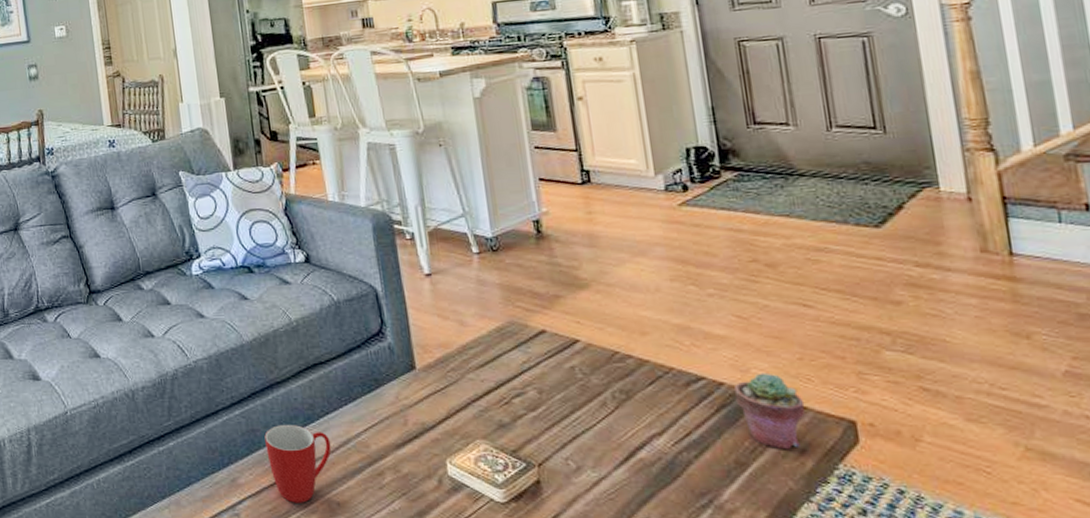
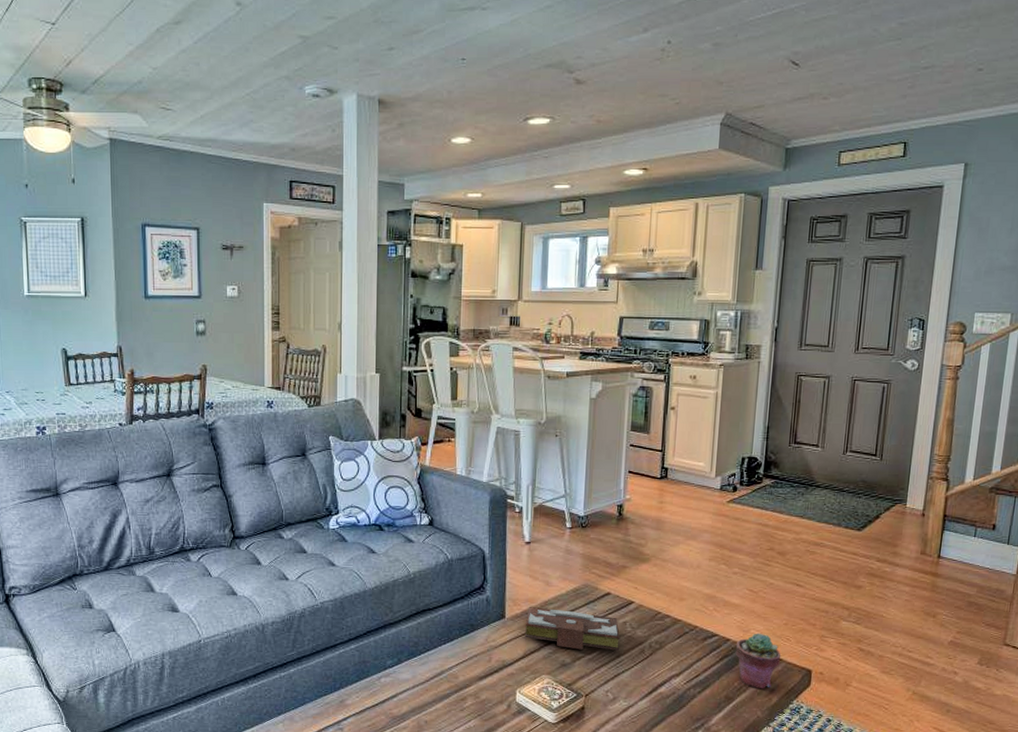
mug: present [264,425,332,503] -> none [373,658,427,721]
book: none [442,352,571,405] -> present [525,606,620,651]

